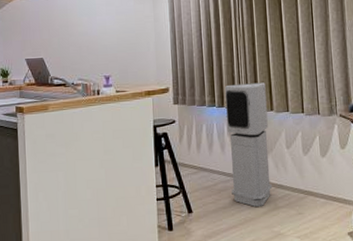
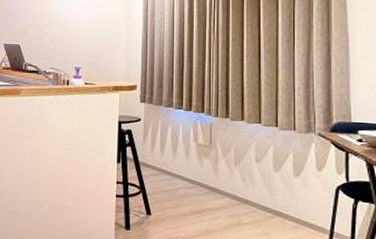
air purifier: present [225,82,272,207] -> none [193,88,237,220]

